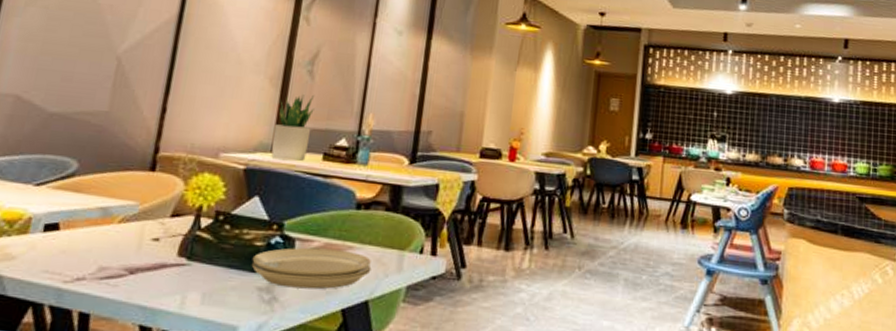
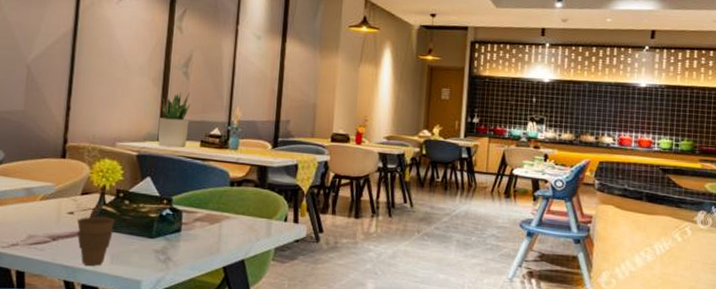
cup: none [161,244,211,307] -> present [76,216,115,266]
plate: present [251,247,372,290] -> none [148,218,245,251]

